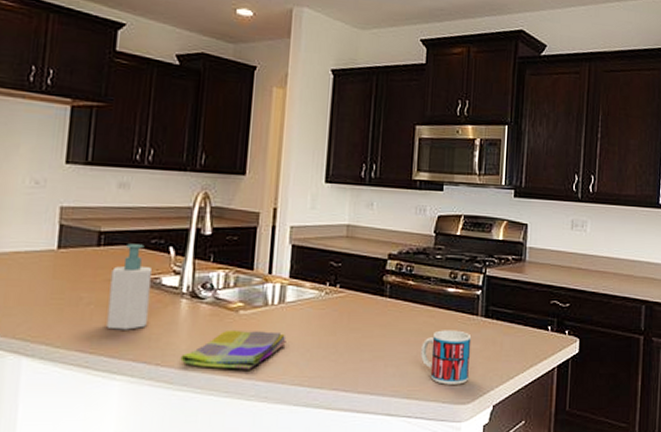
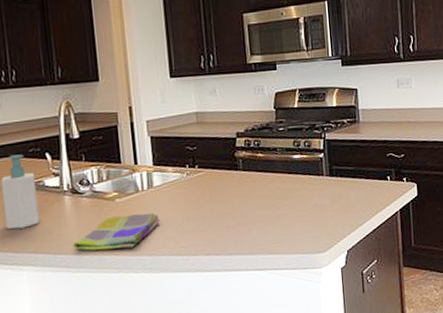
mug: present [421,330,472,385] -> none [277,190,322,239]

